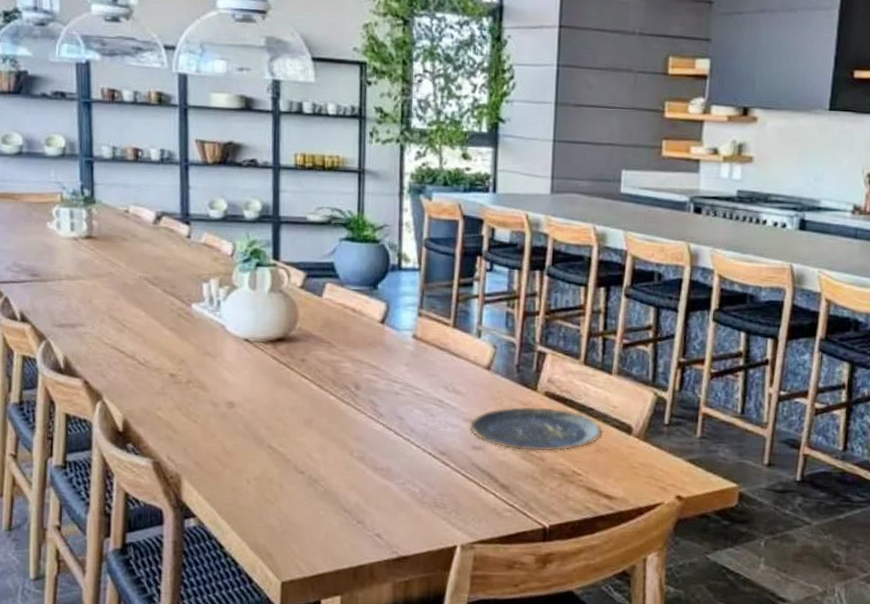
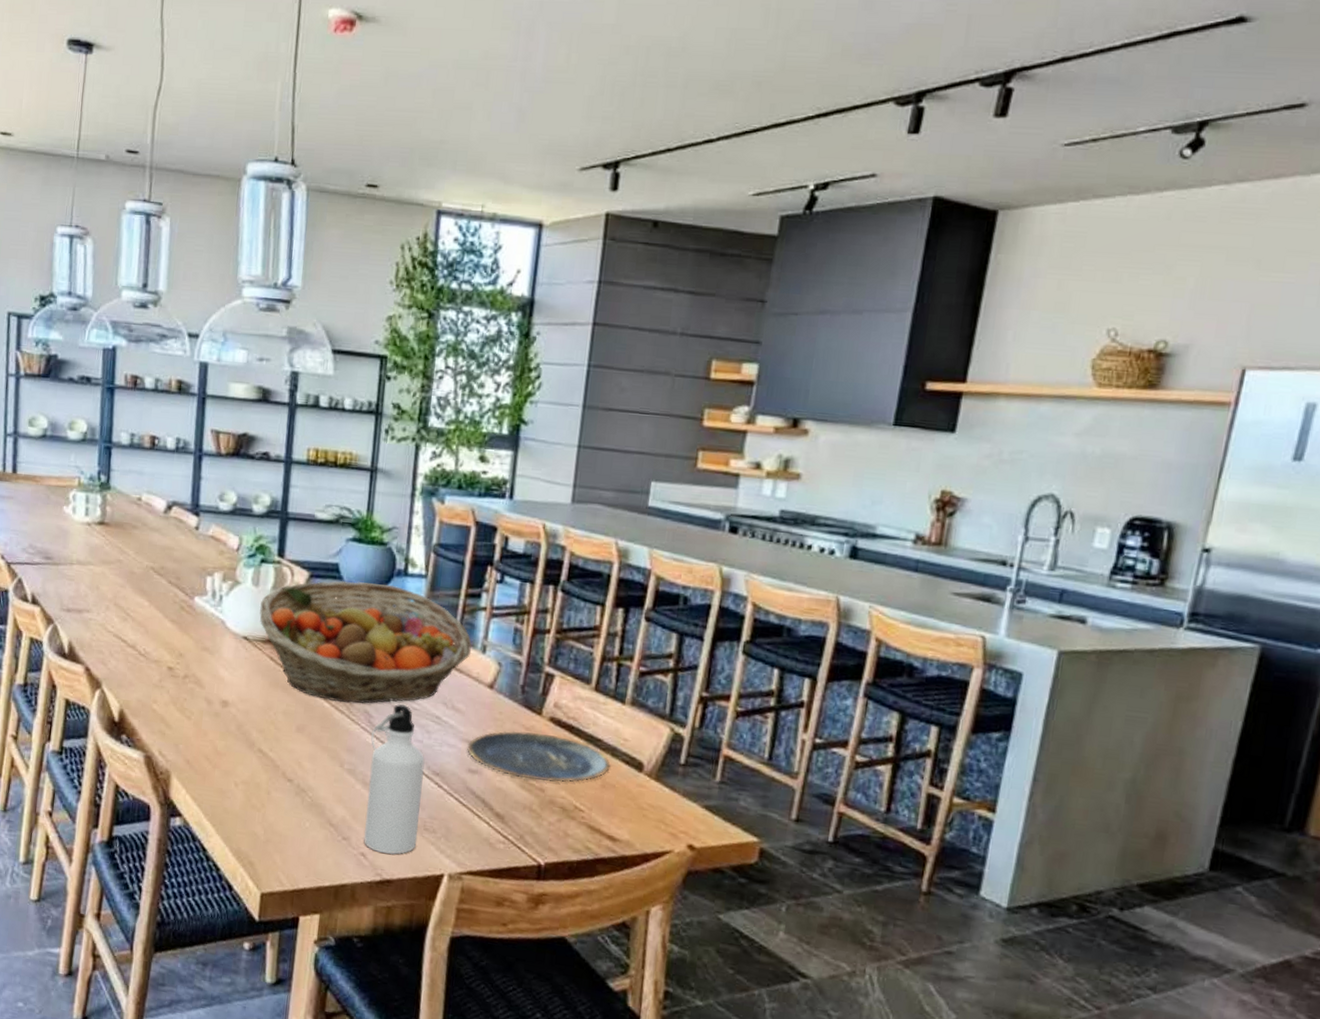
fruit basket: none [258,278,467,395] -> present [259,580,471,704]
water bottle: none [377,391,432,532] -> present [363,703,425,855]

